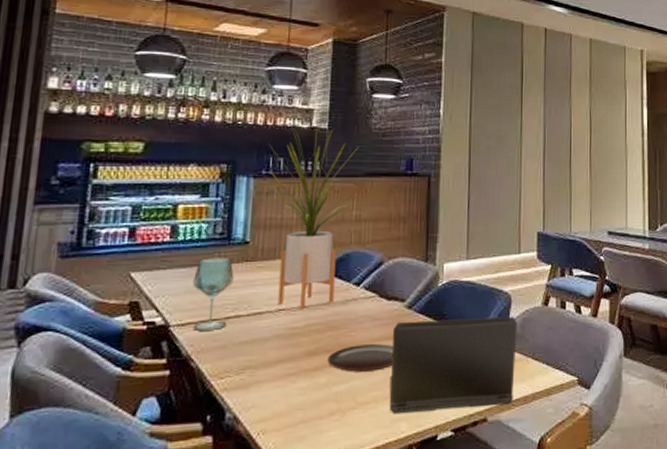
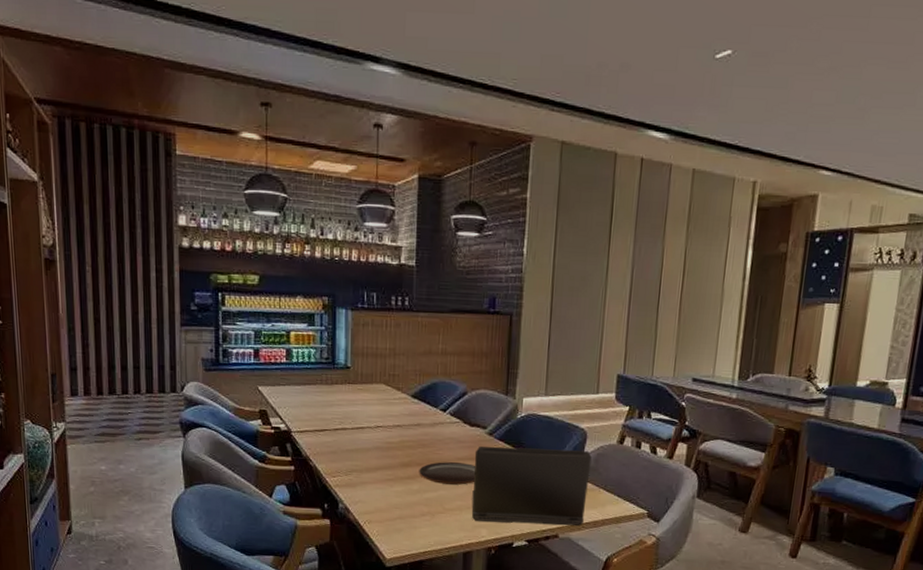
wine glass: present [193,258,234,332] -> none [307,378,339,439]
house plant: present [267,127,358,310] -> none [363,263,444,428]

